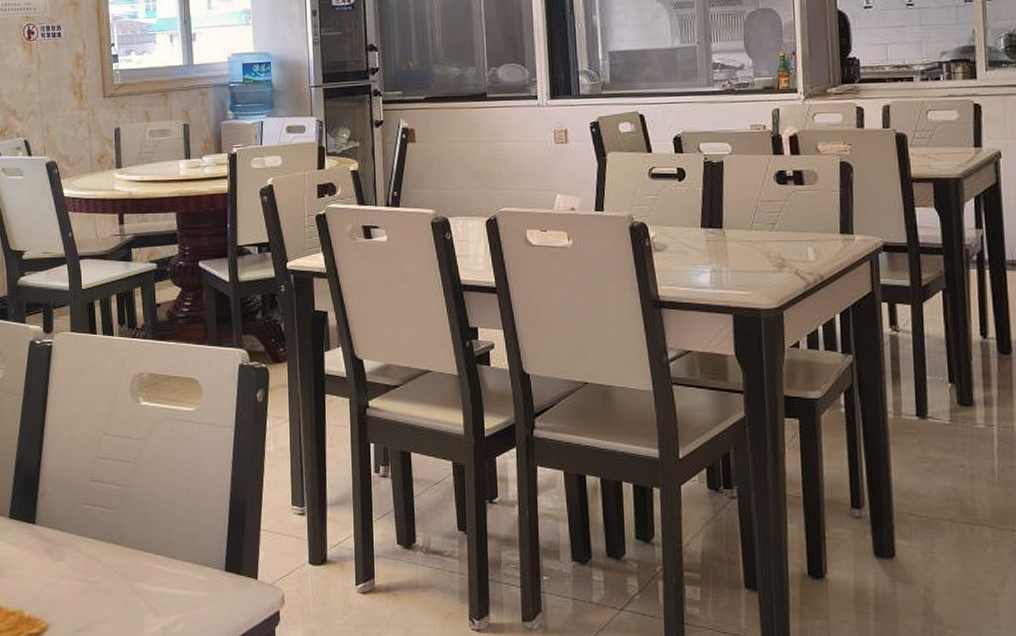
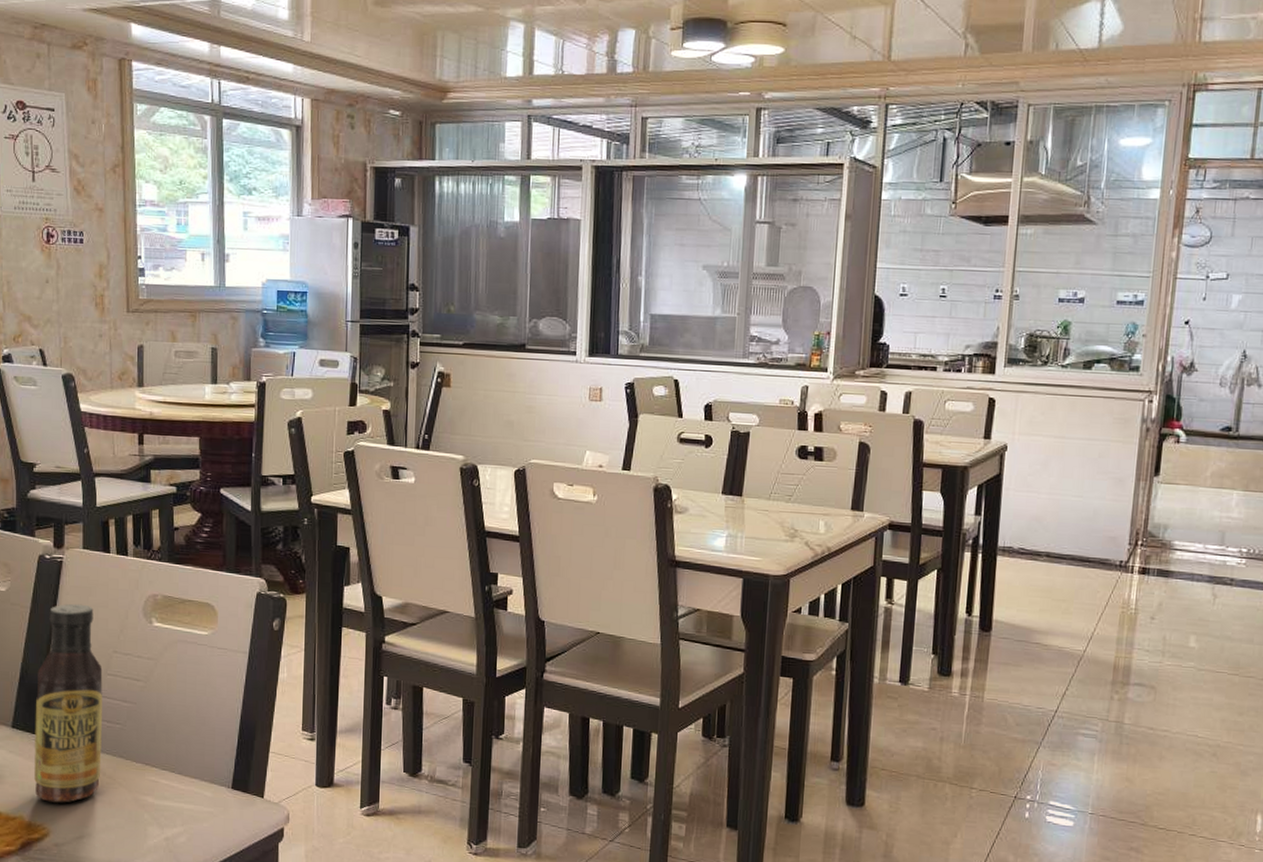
sauce bottle: none [31,387,96,595] -> present [34,603,103,803]

